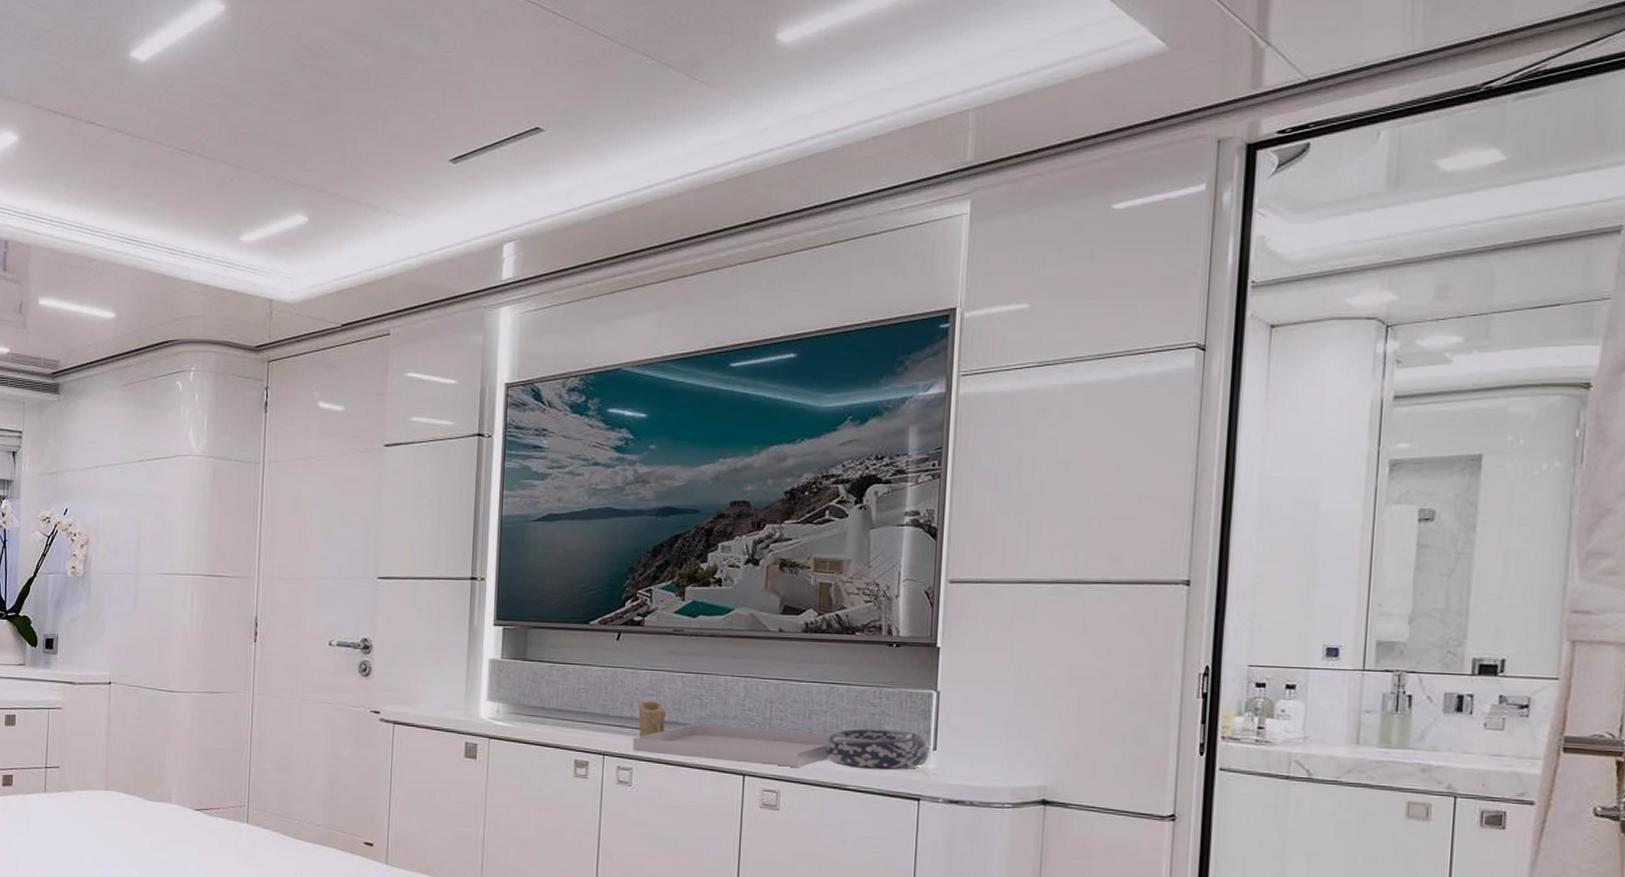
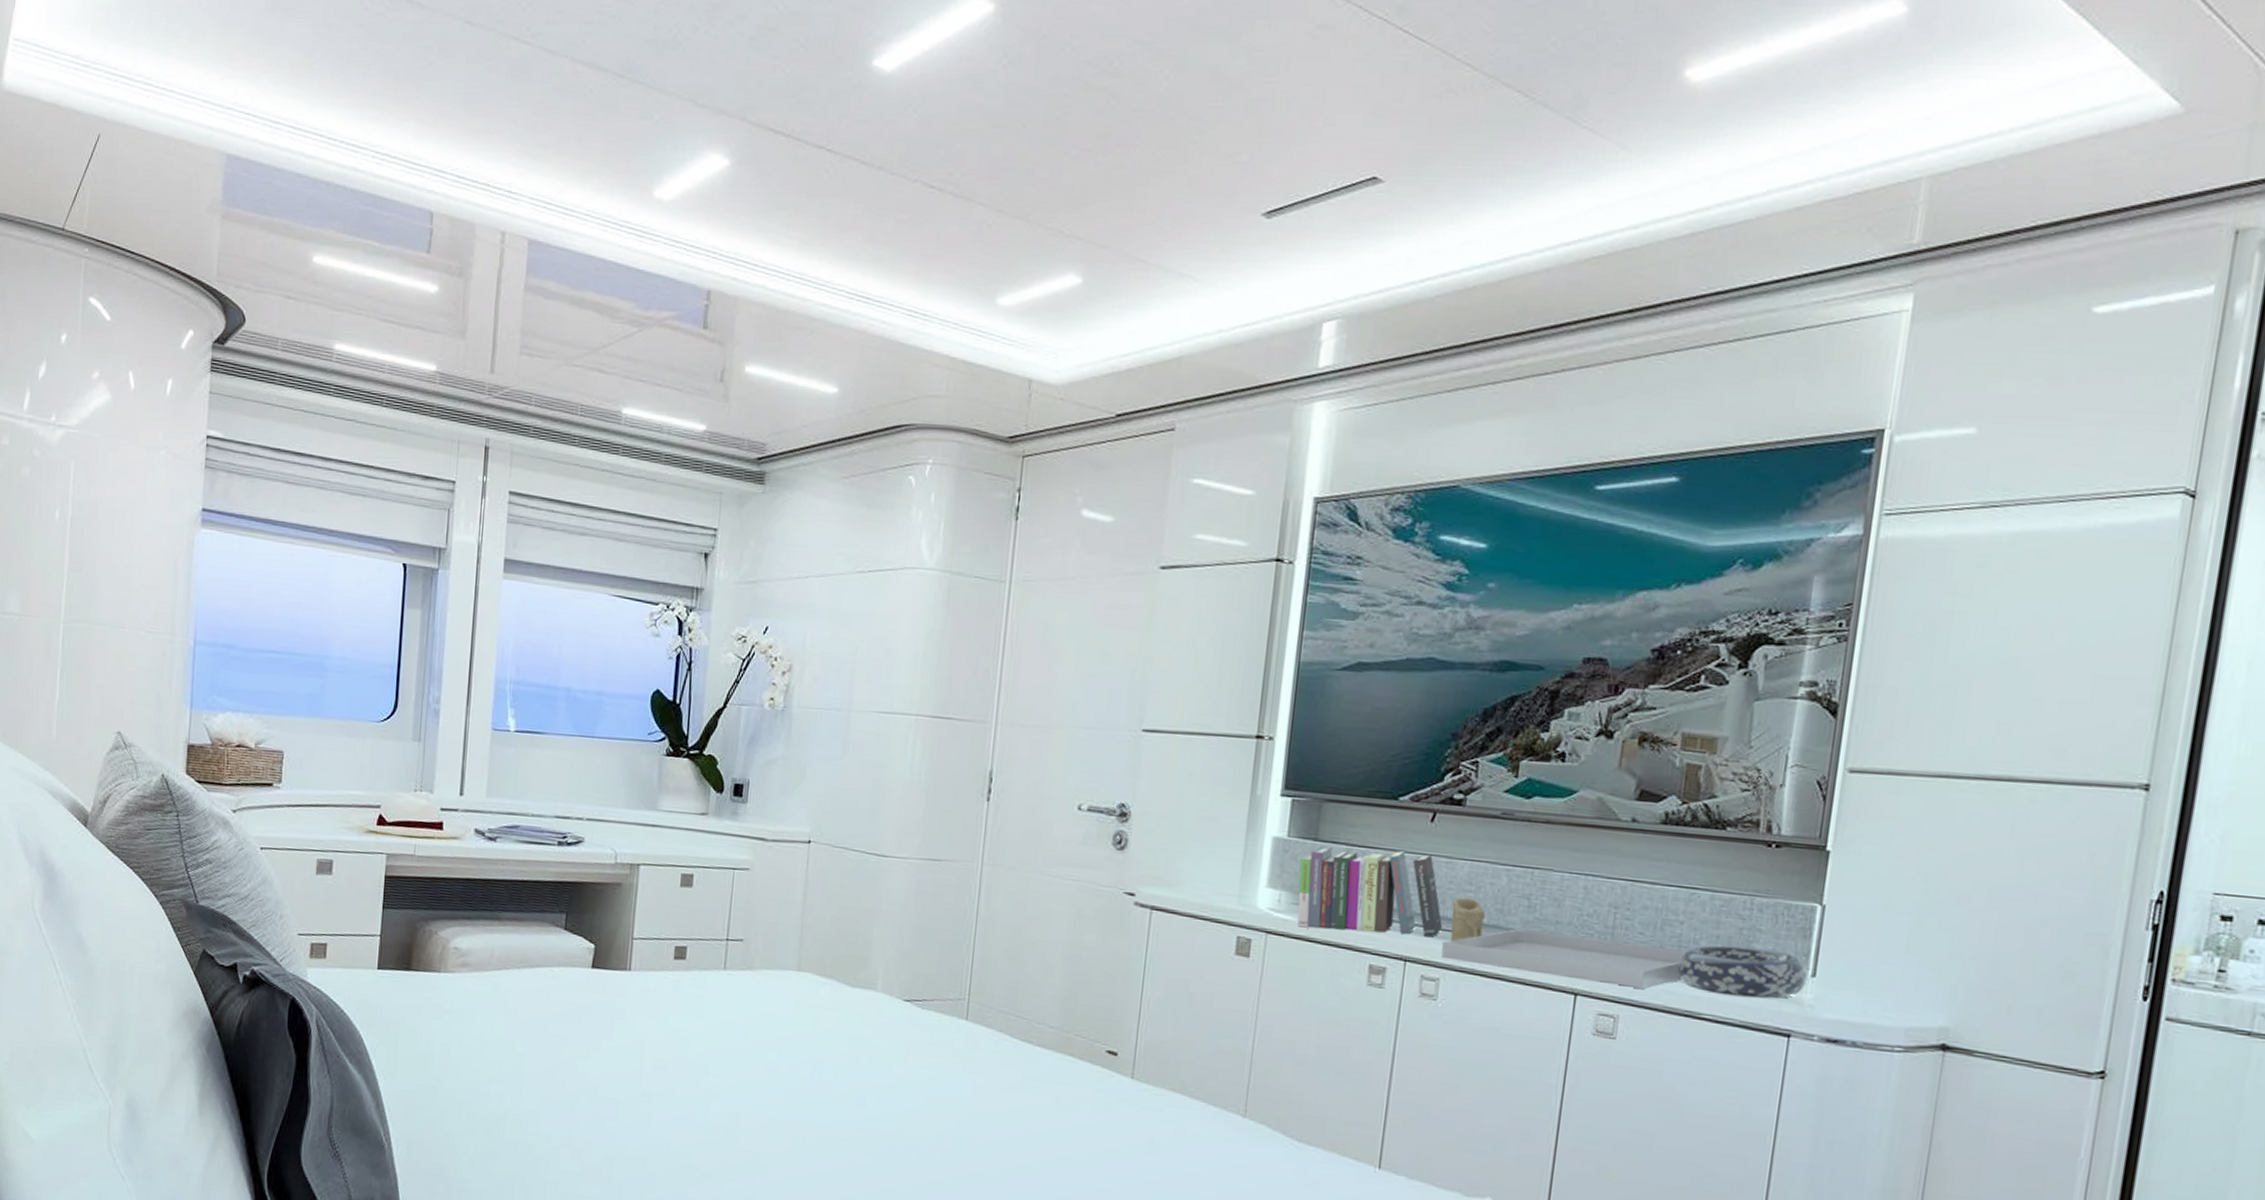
books: none [512,665,632,735] -> present [1297,847,1442,937]

